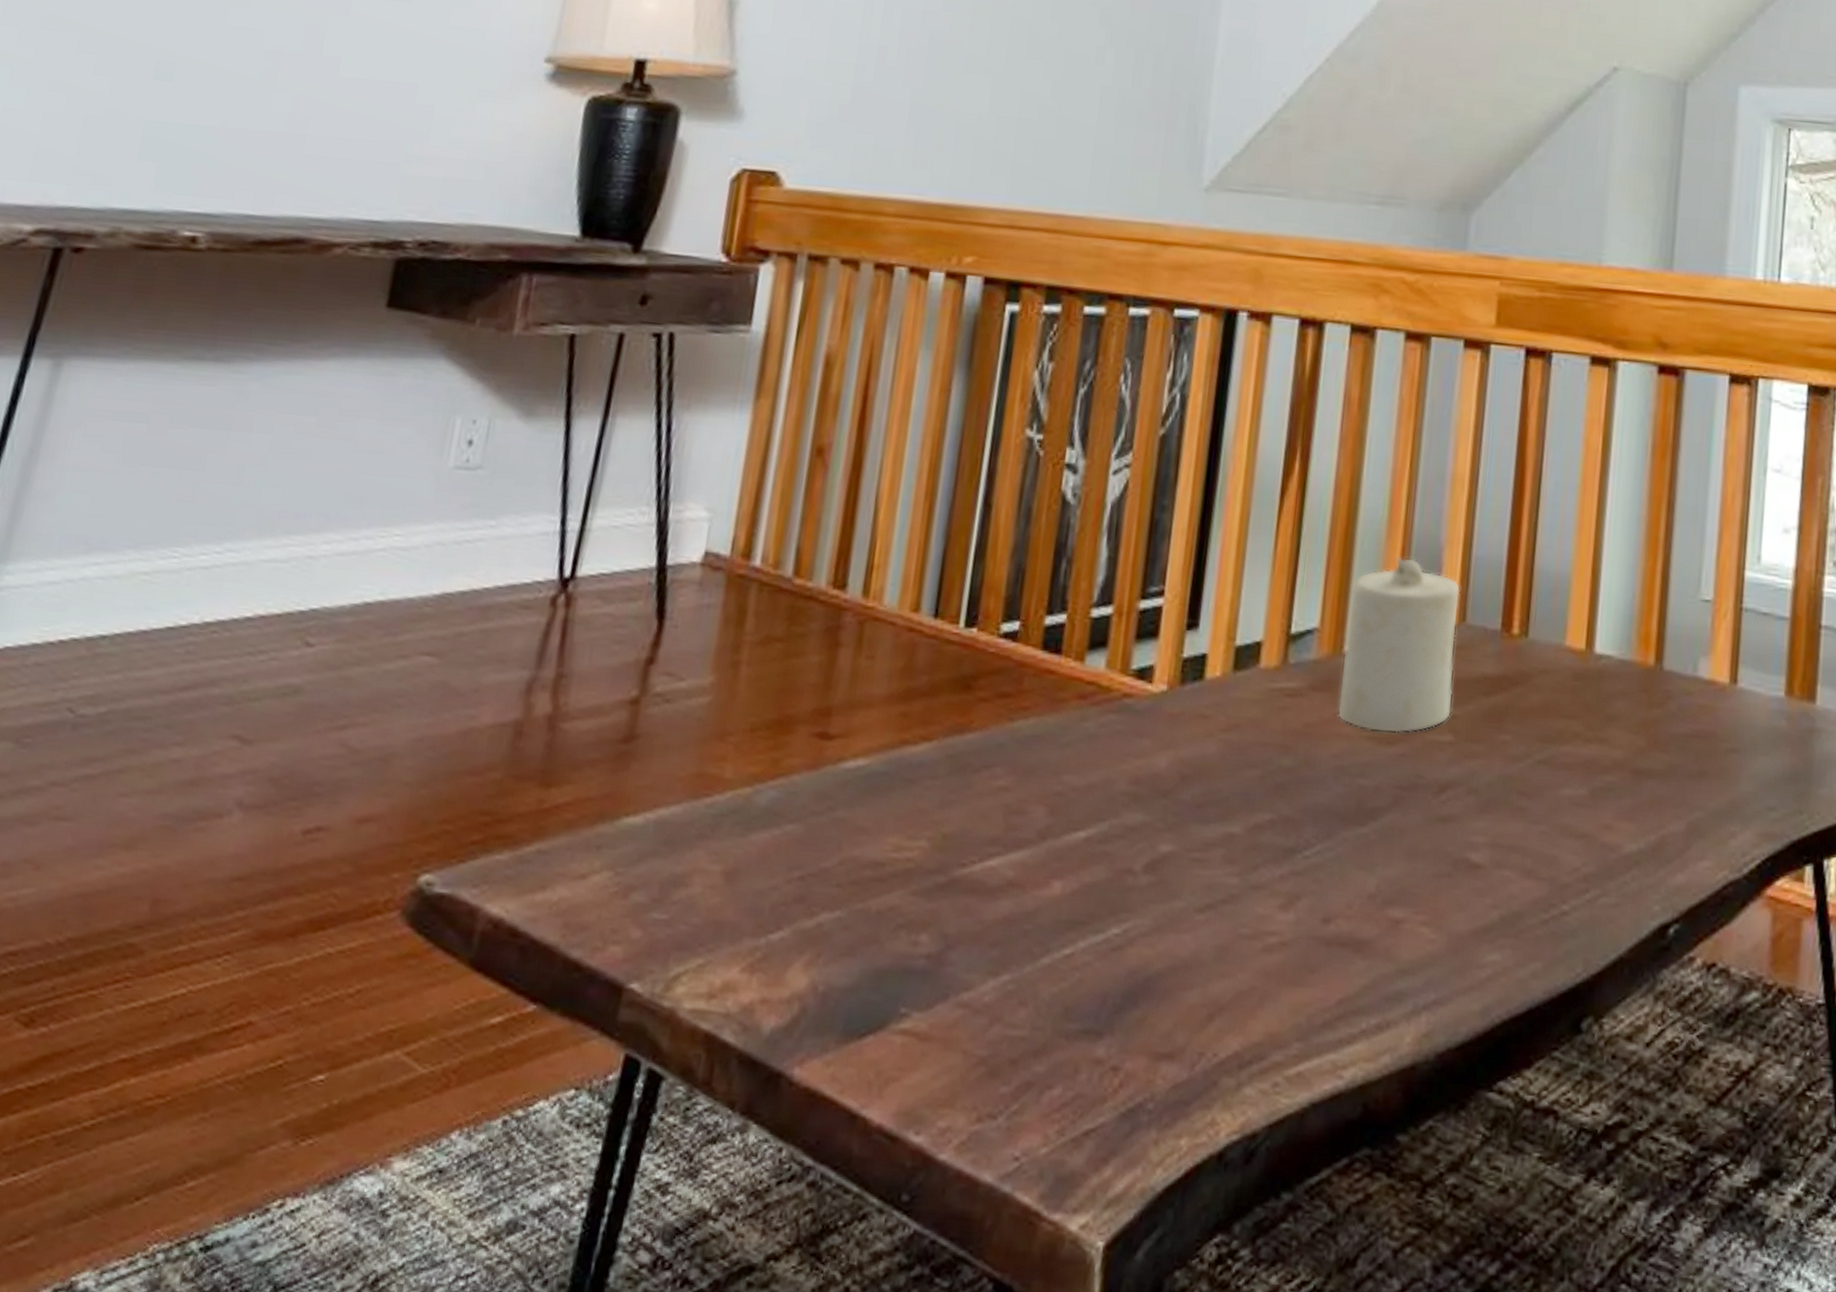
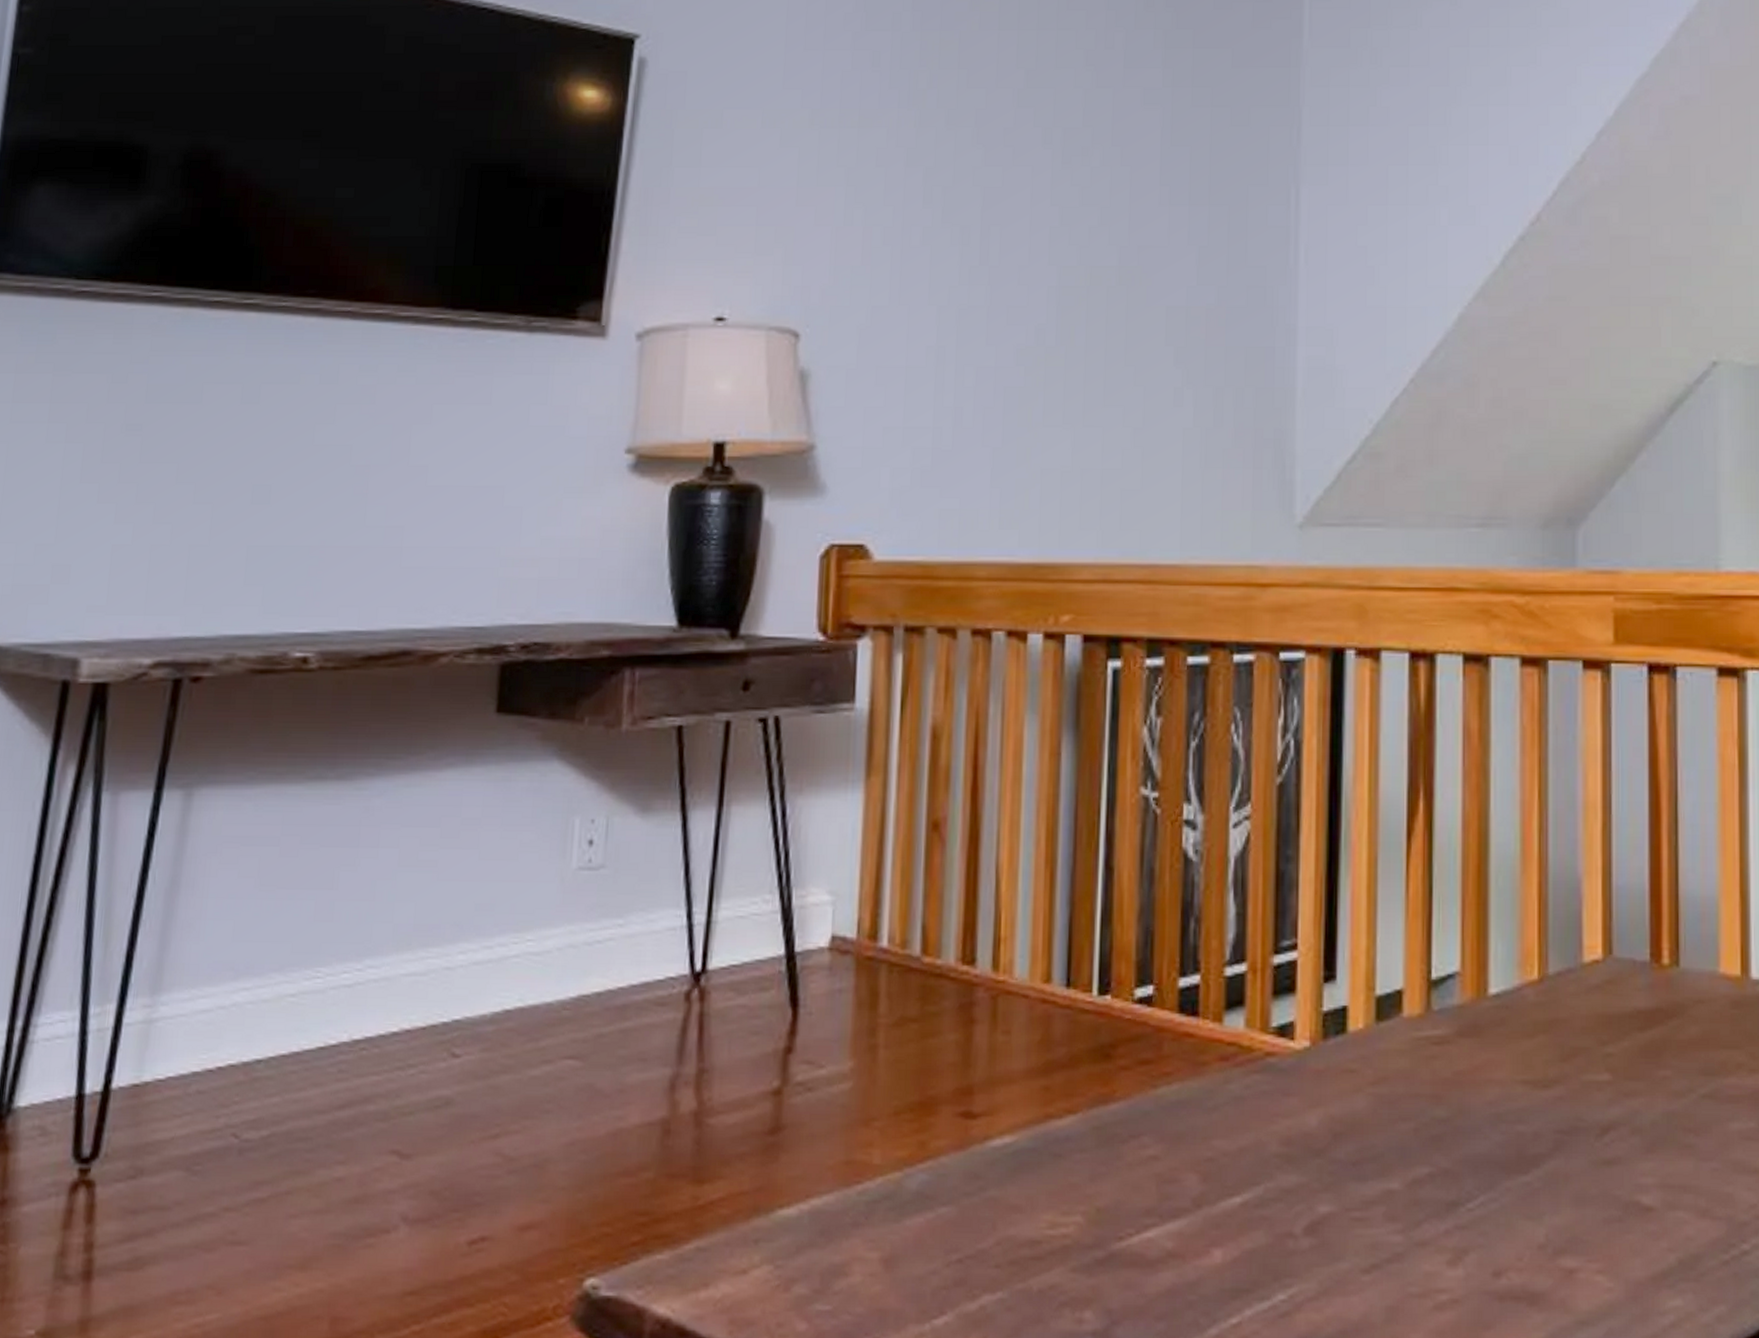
candle: present [1337,556,1461,734] -> none [1487,891,1607,1076]

